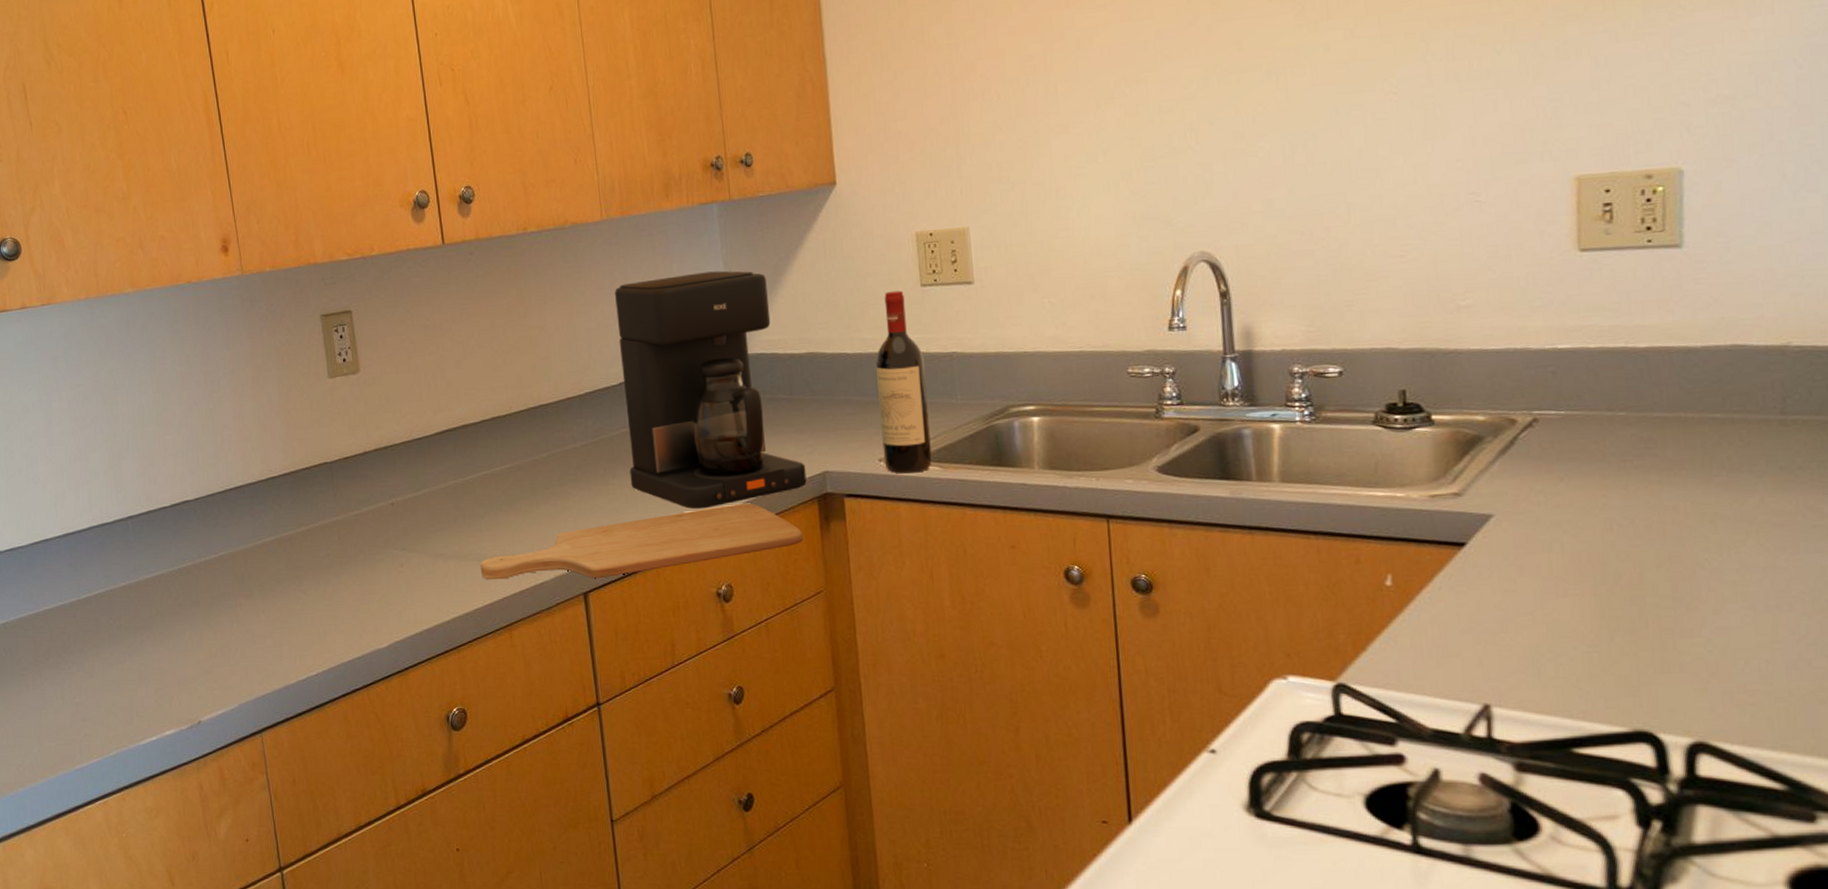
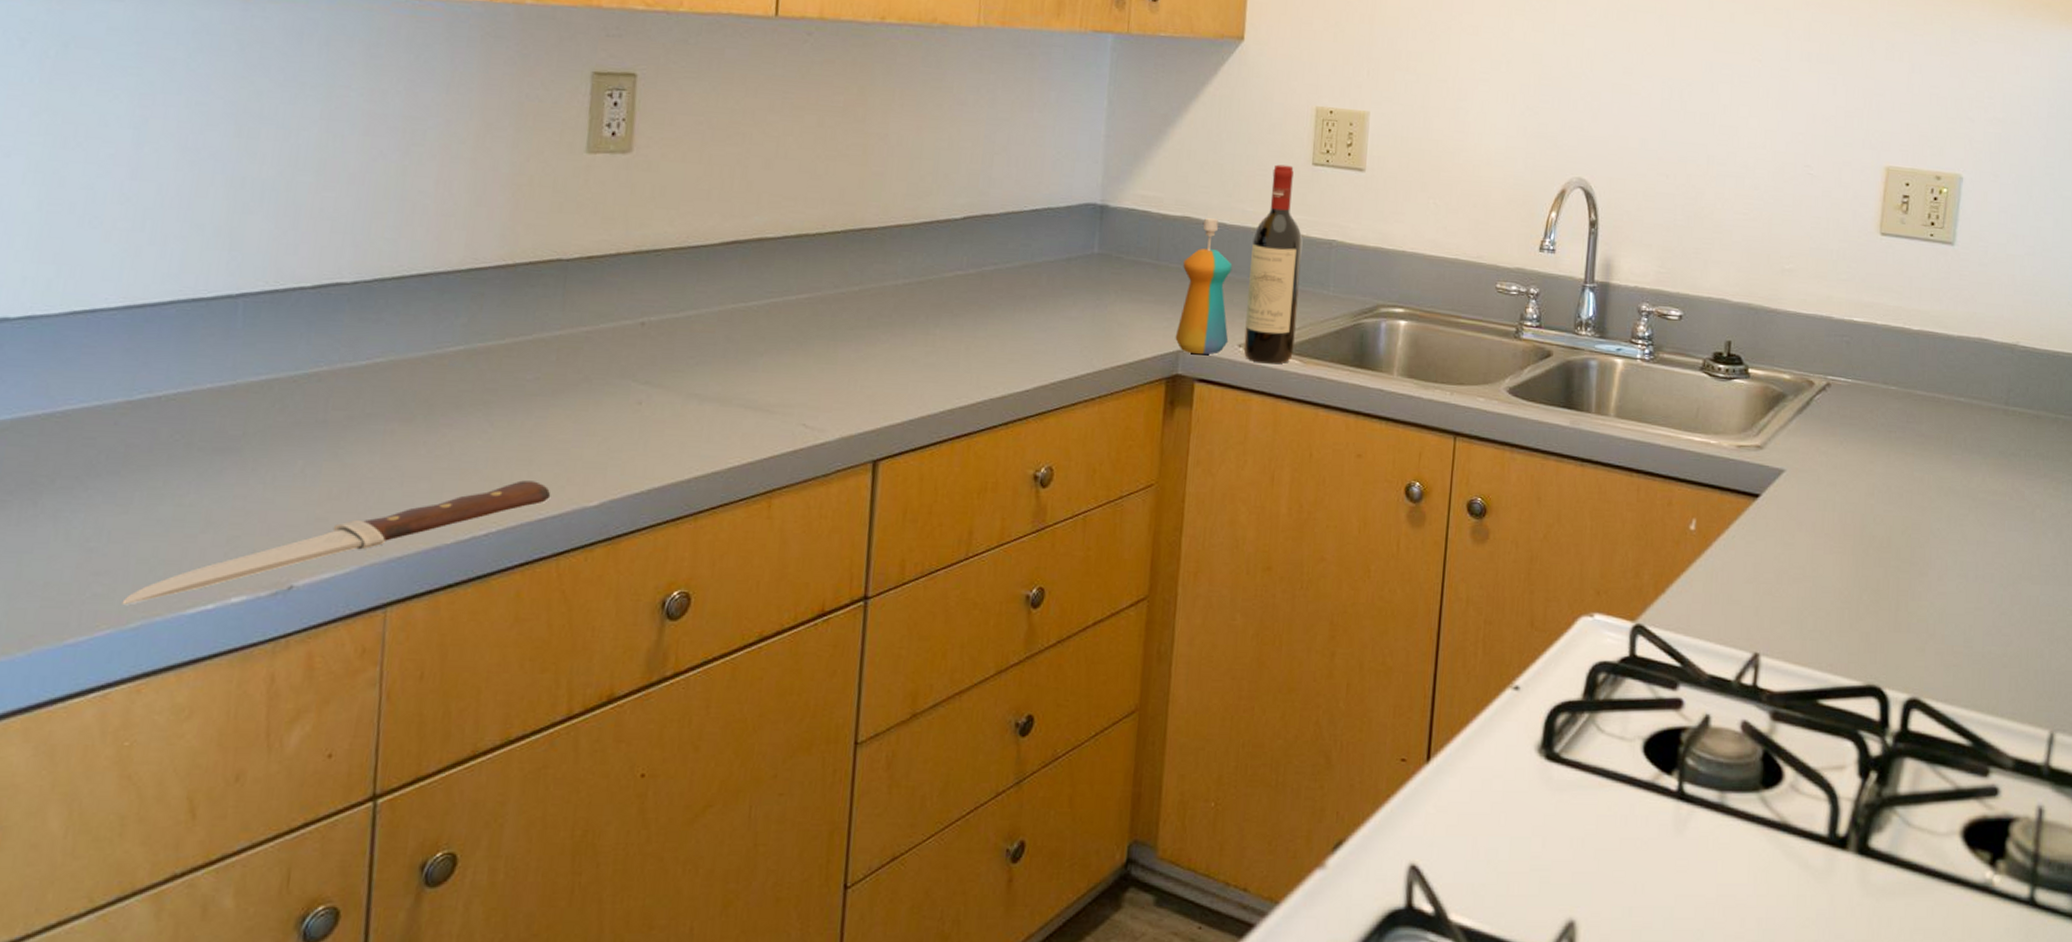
knife: none [102,632,354,741] -> present [121,480,551,606]
chopping board: present [479,504,804,580] -> none [745,375,1143,445]
coffee maker: present [615,271,807,509] -> none [955,104,1159,376]
soap dispenser: none [815,350,869,474] -> present [1175,218,1233,355]

